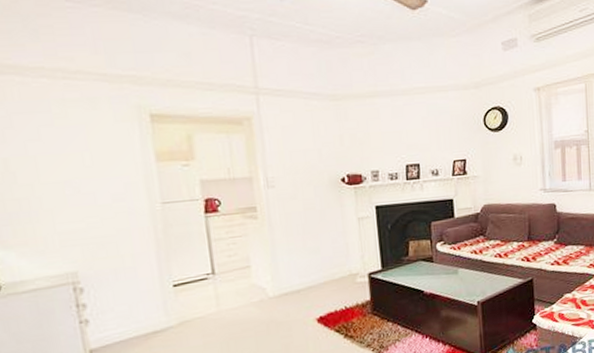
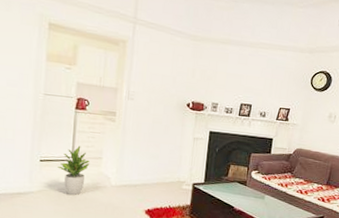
potted plant: none [197,256,237,321] -> present [58,145,90,196]

